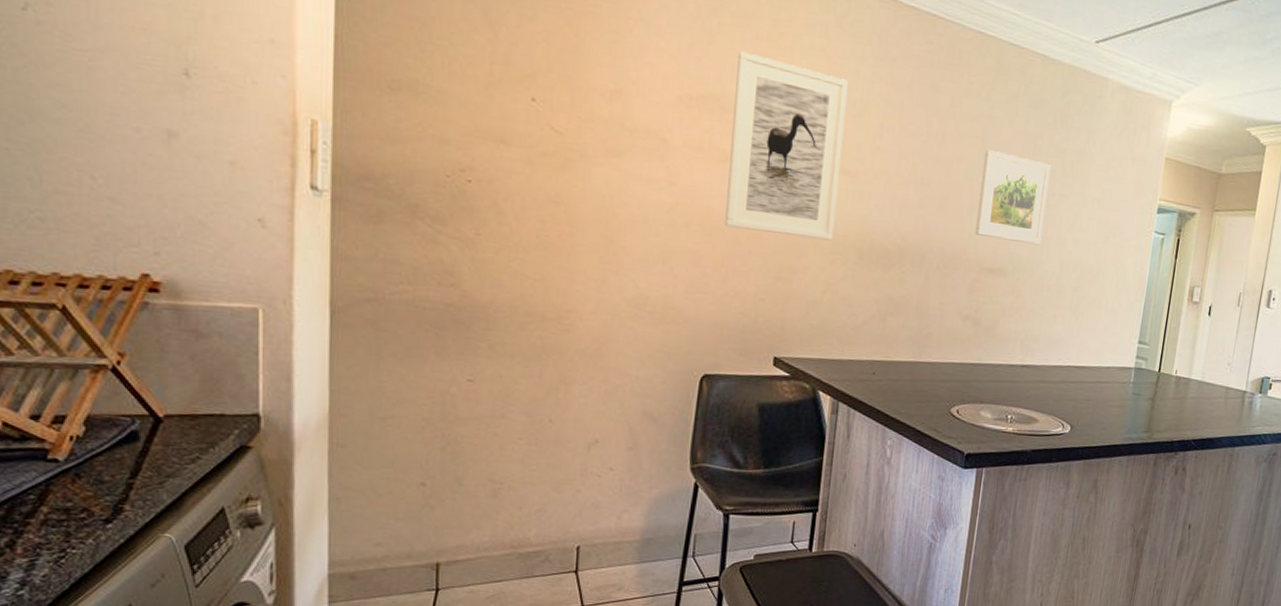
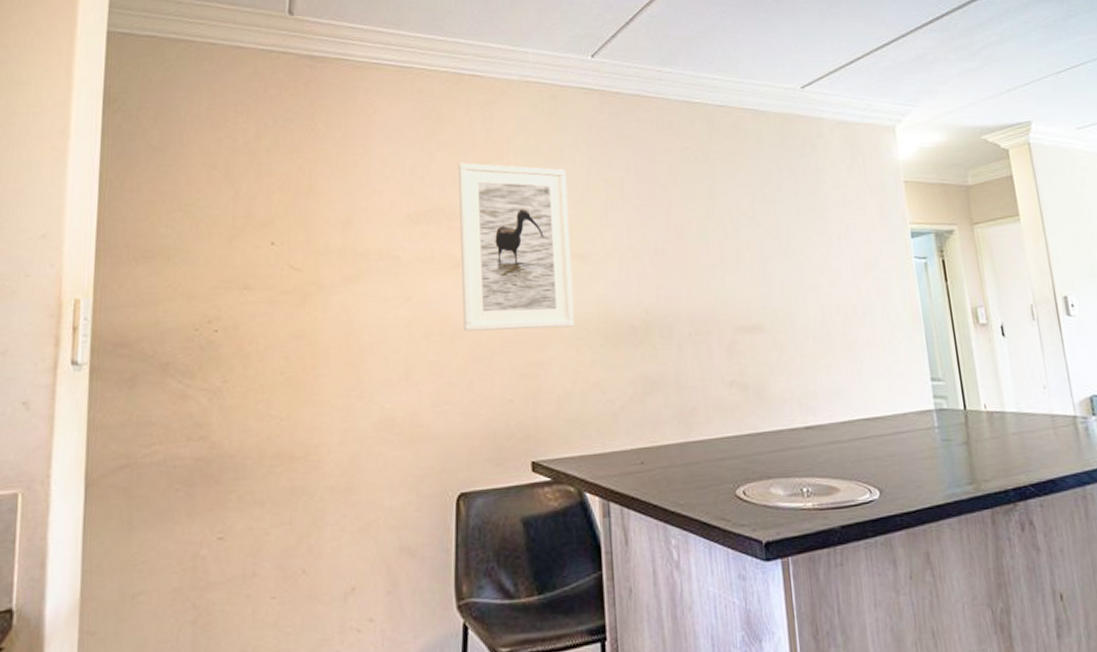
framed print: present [975,149,1051,245] -> none [714,206,794,295]

